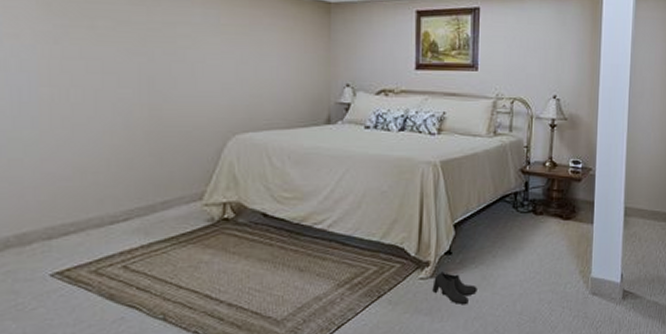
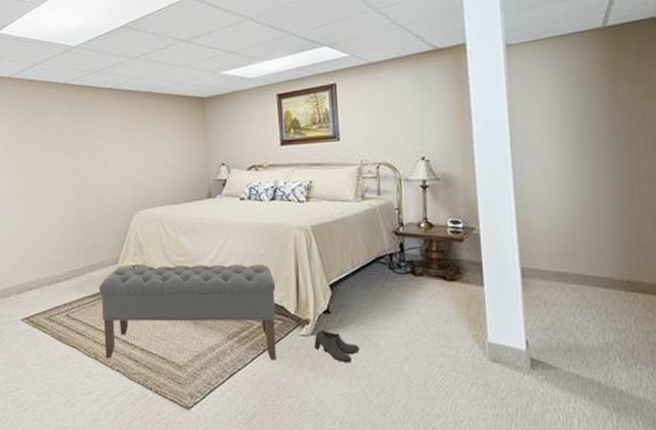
bench: none [173,201,397,318] -> present [99,264,277,360]

